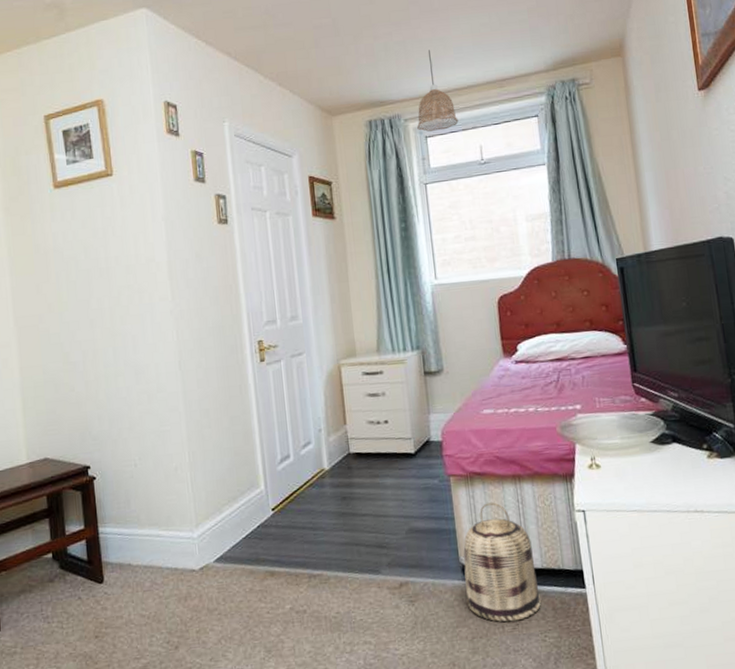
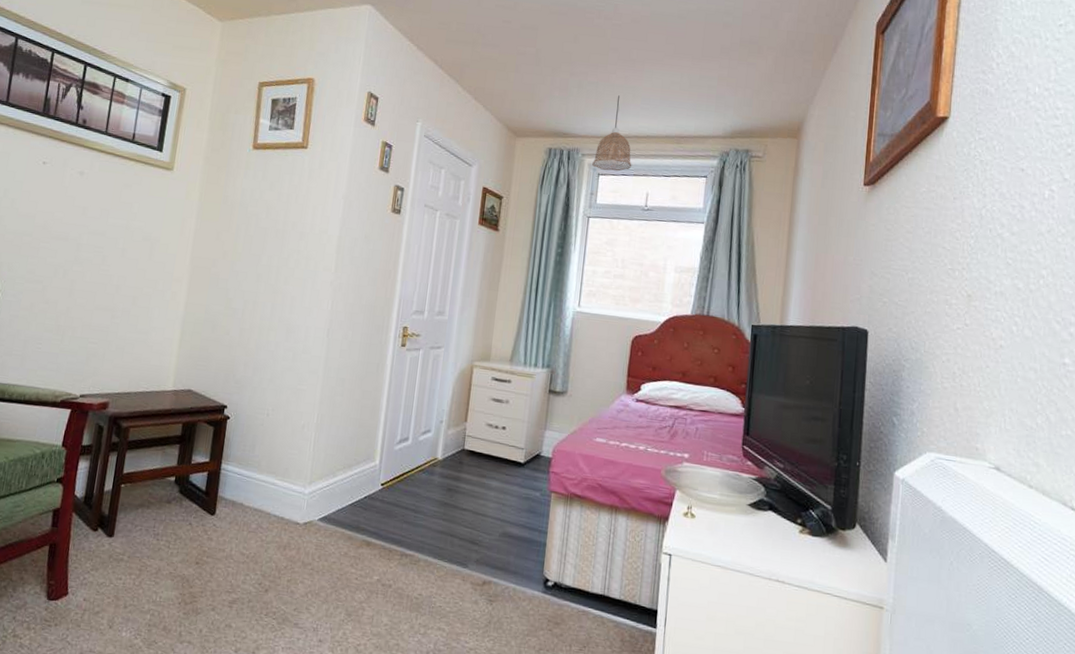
basket: present [463,502,542,622] -> none [541,525,615,644]

